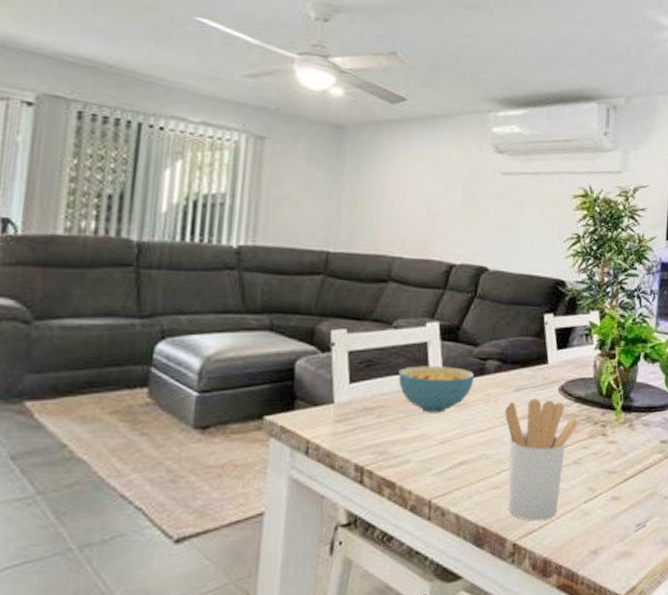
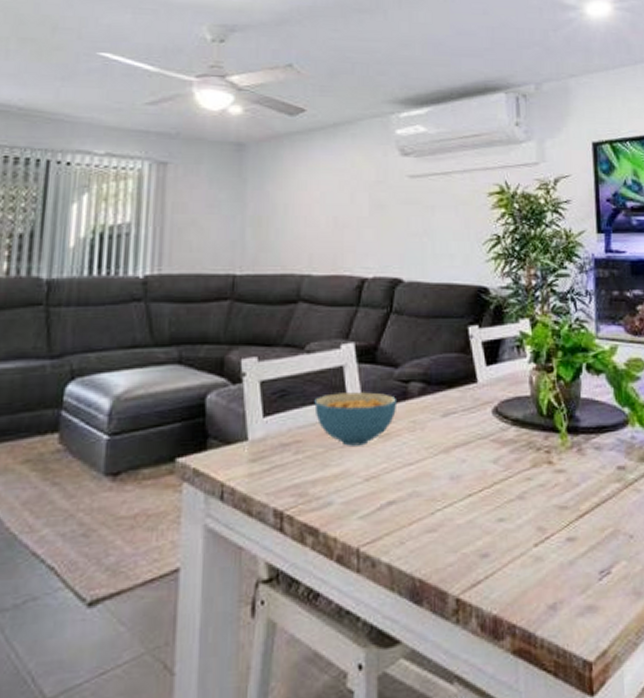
utensil holder: present [505,399,579,522] -> none [434,424,519,571]

